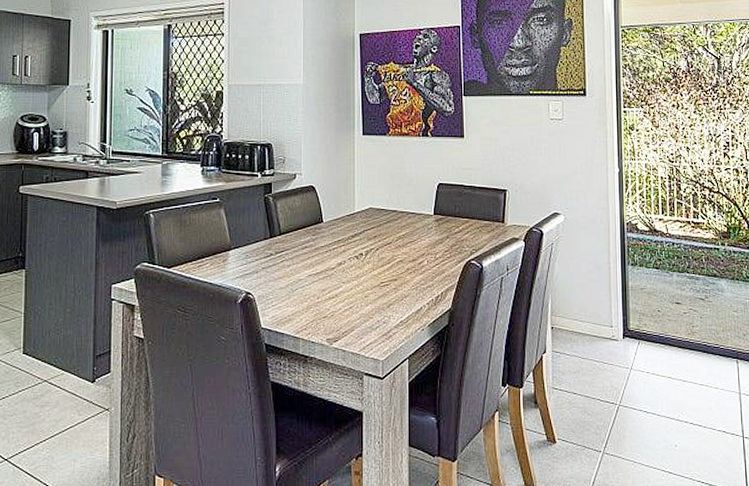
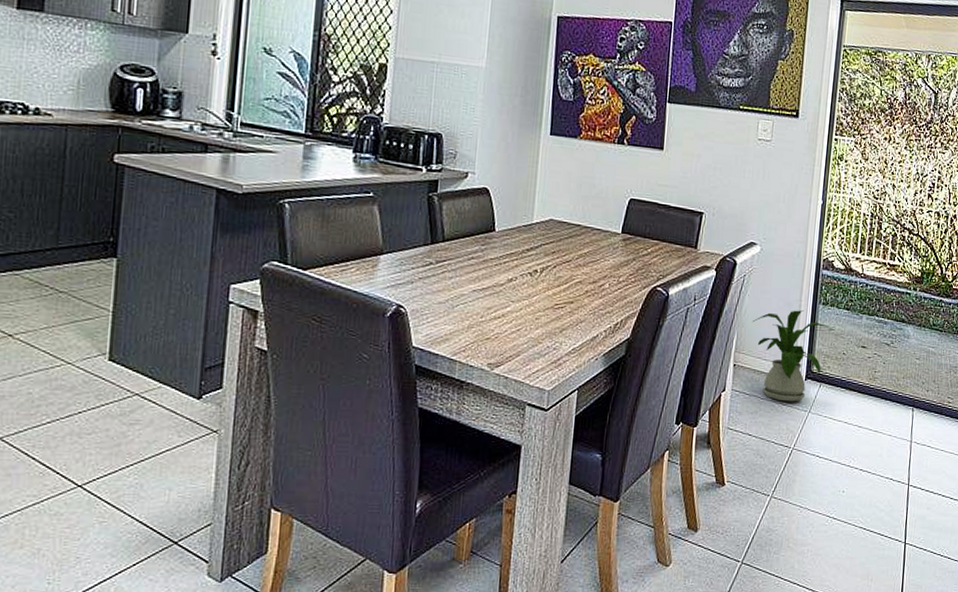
house plant: none [565,272,646,360] -> present [753,310,835,402]

